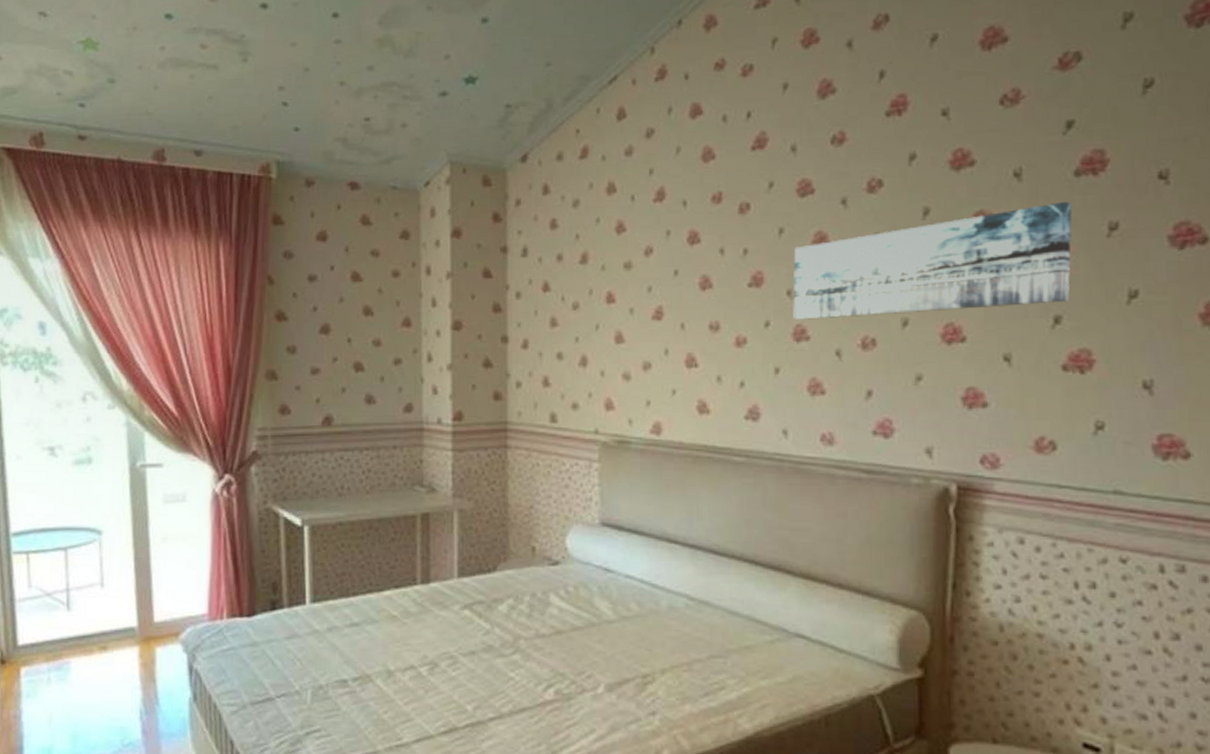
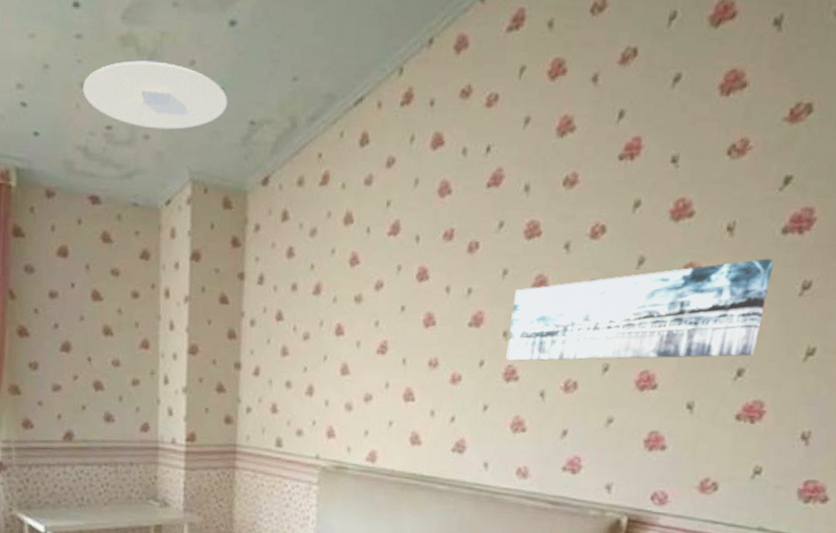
ceiling light: none [342,58,483,118] -> present [83,60,228,130]

